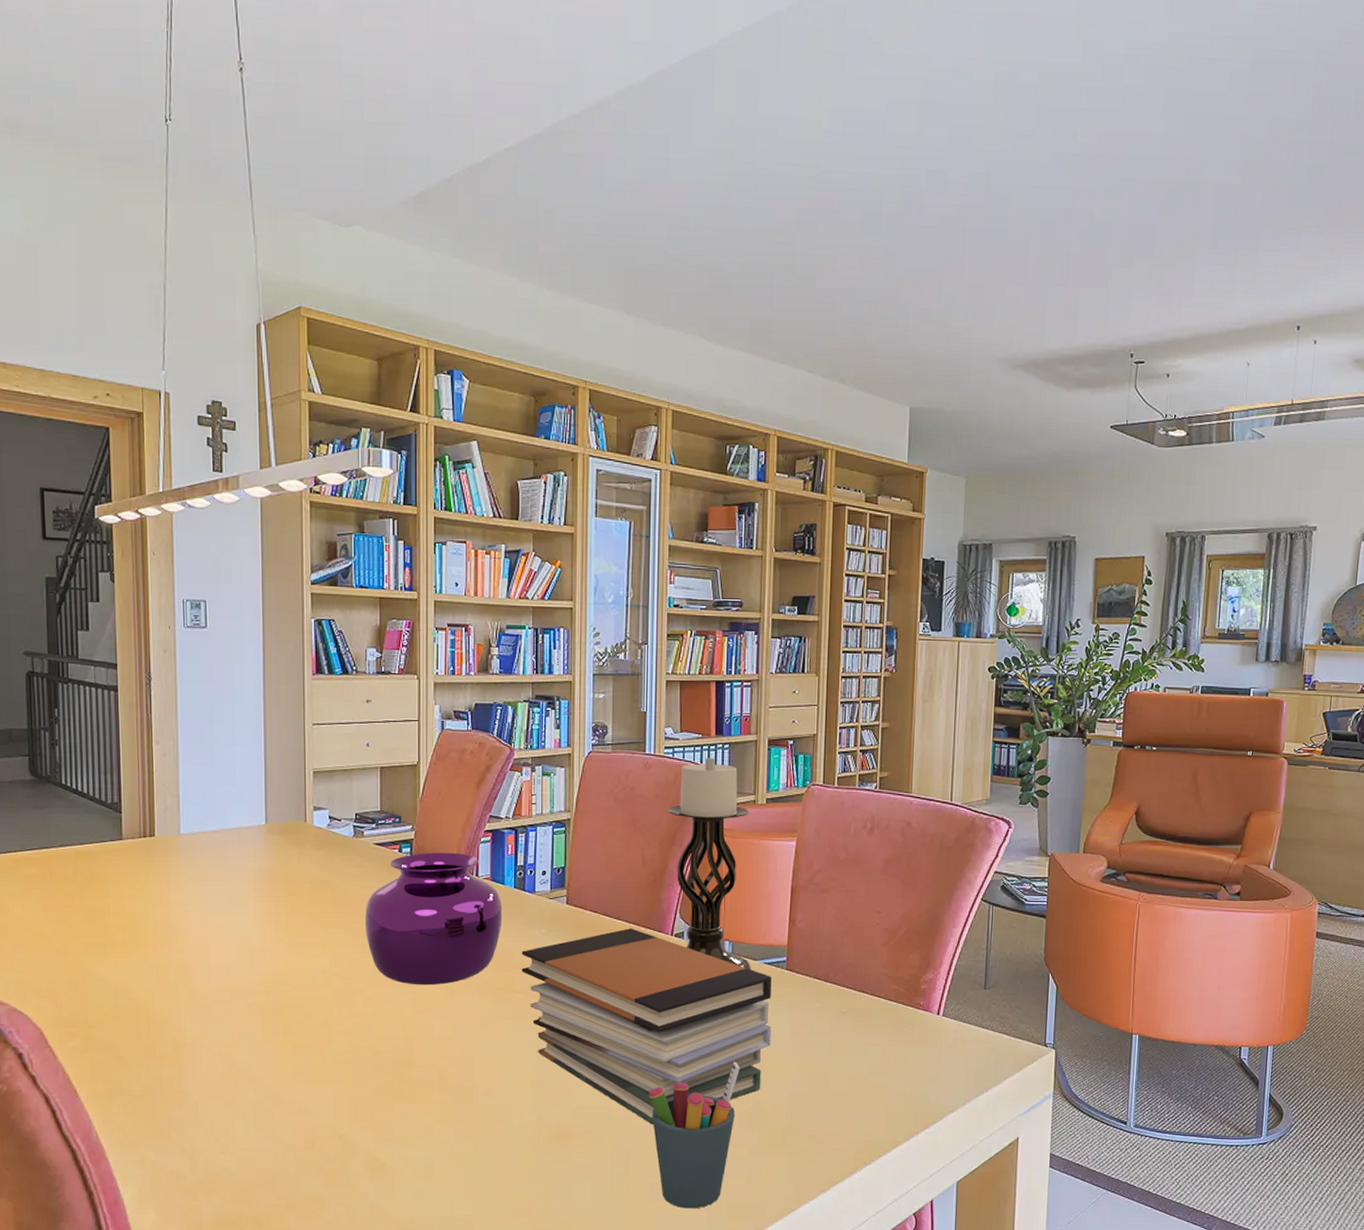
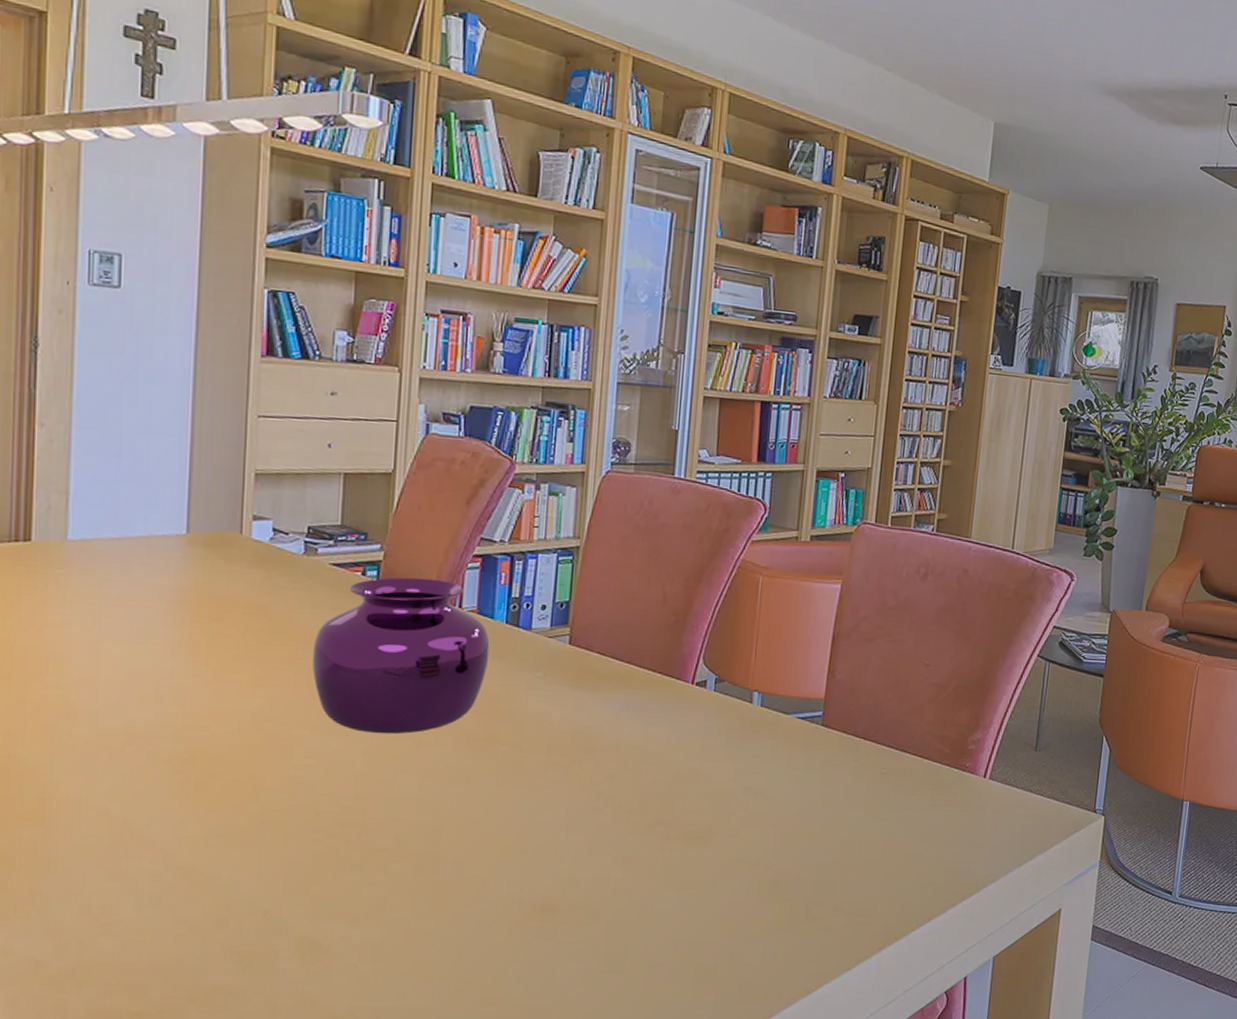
book stack: present [521,928,772,1125] -> none [508,674,805,897]
pen holder: present [649,1061,741,1209] -> none [654,826,763,991]
candle holder: present [667,757,751,970] -> none [695,486,790,724]

